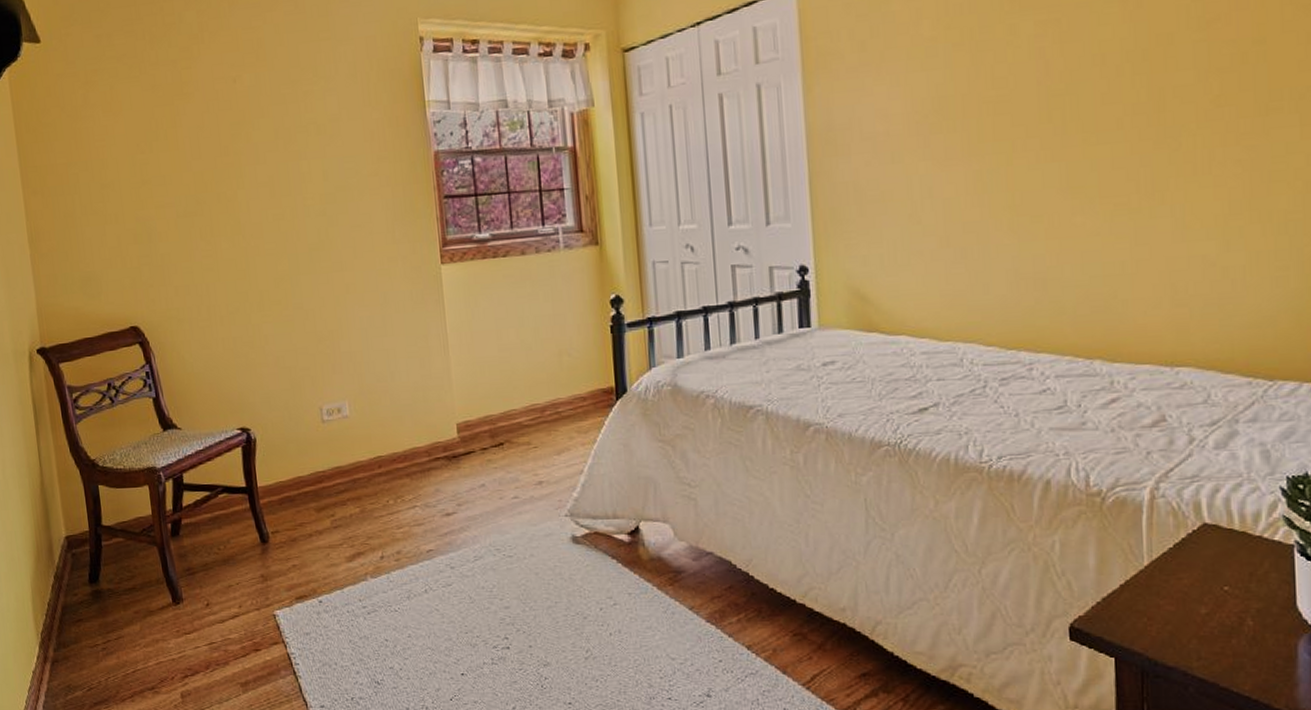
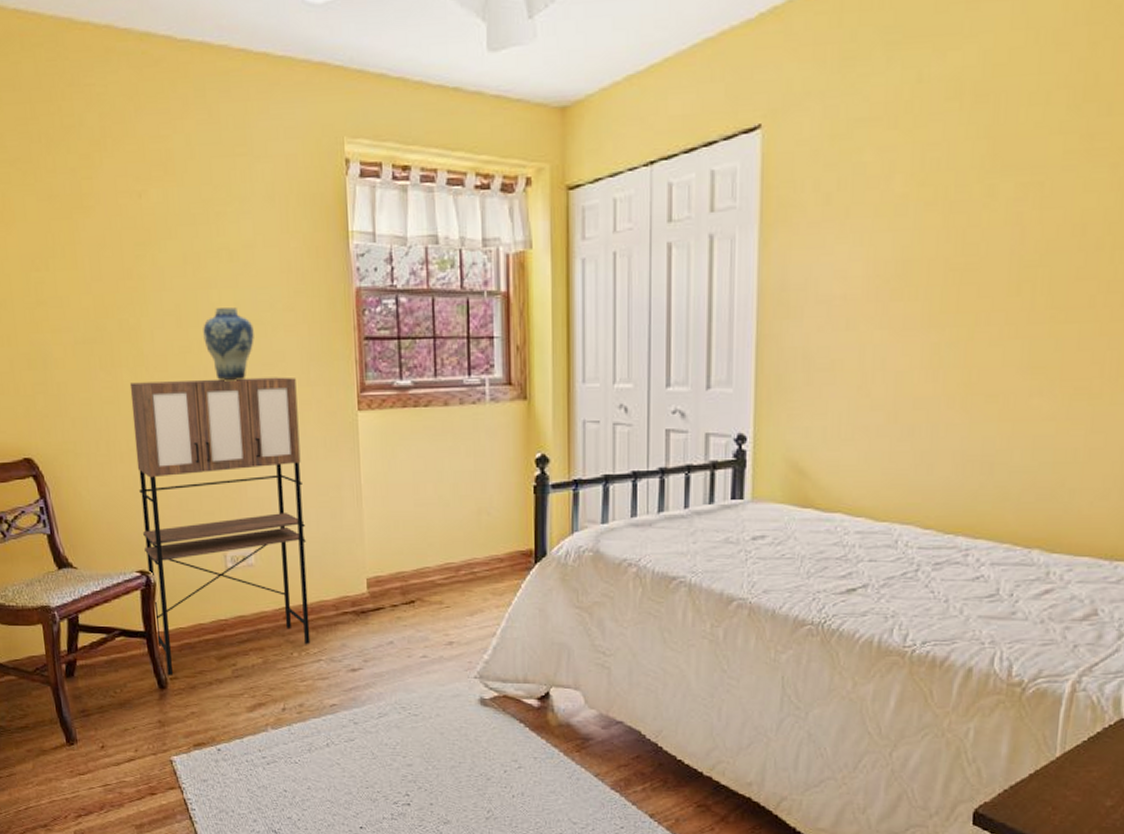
cabinet: none [228,236,406,530] -> present [129,377,311,676]
vase: none [294,176,342,245] -> present [203,307,254,382]

